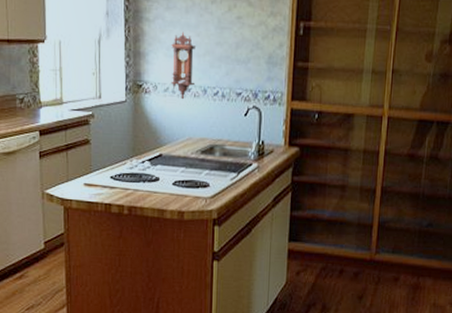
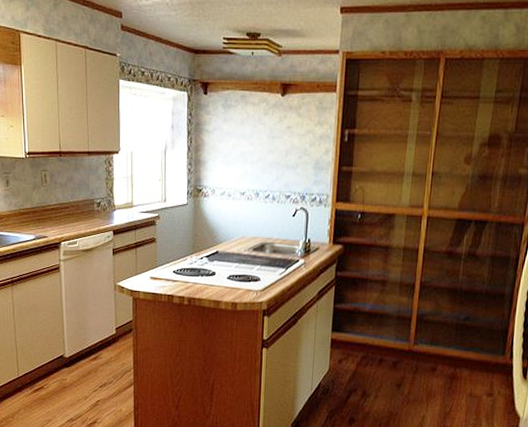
wall clock: present [171,31,196,100] -> none [227,141,249,202]

